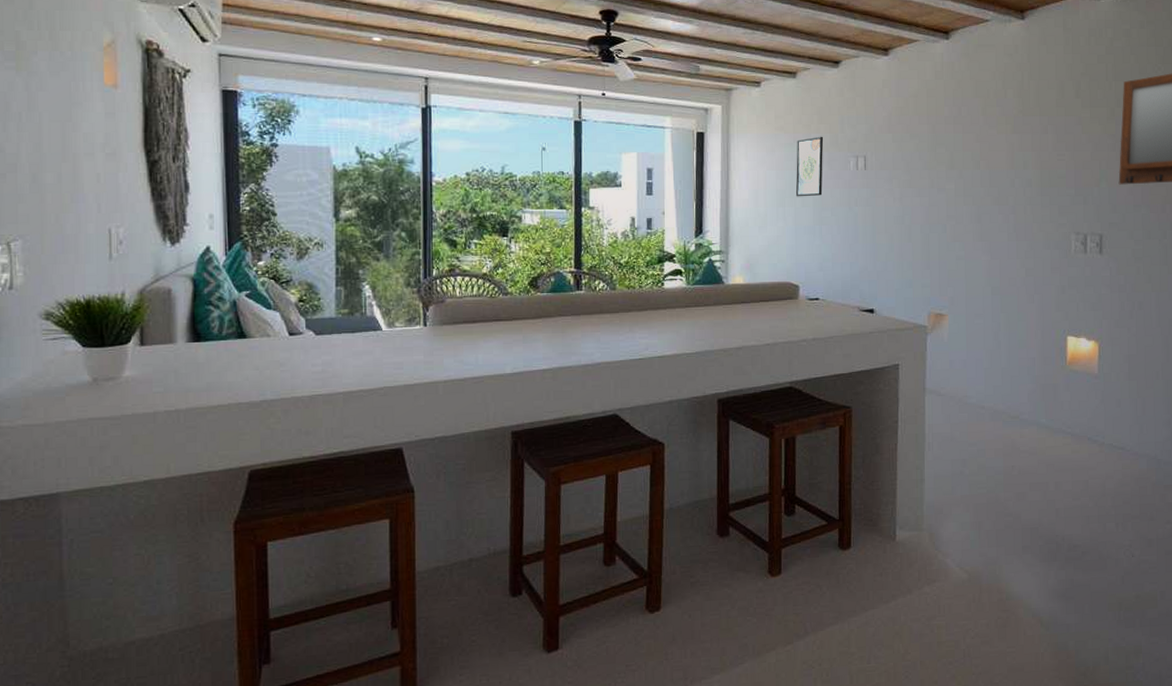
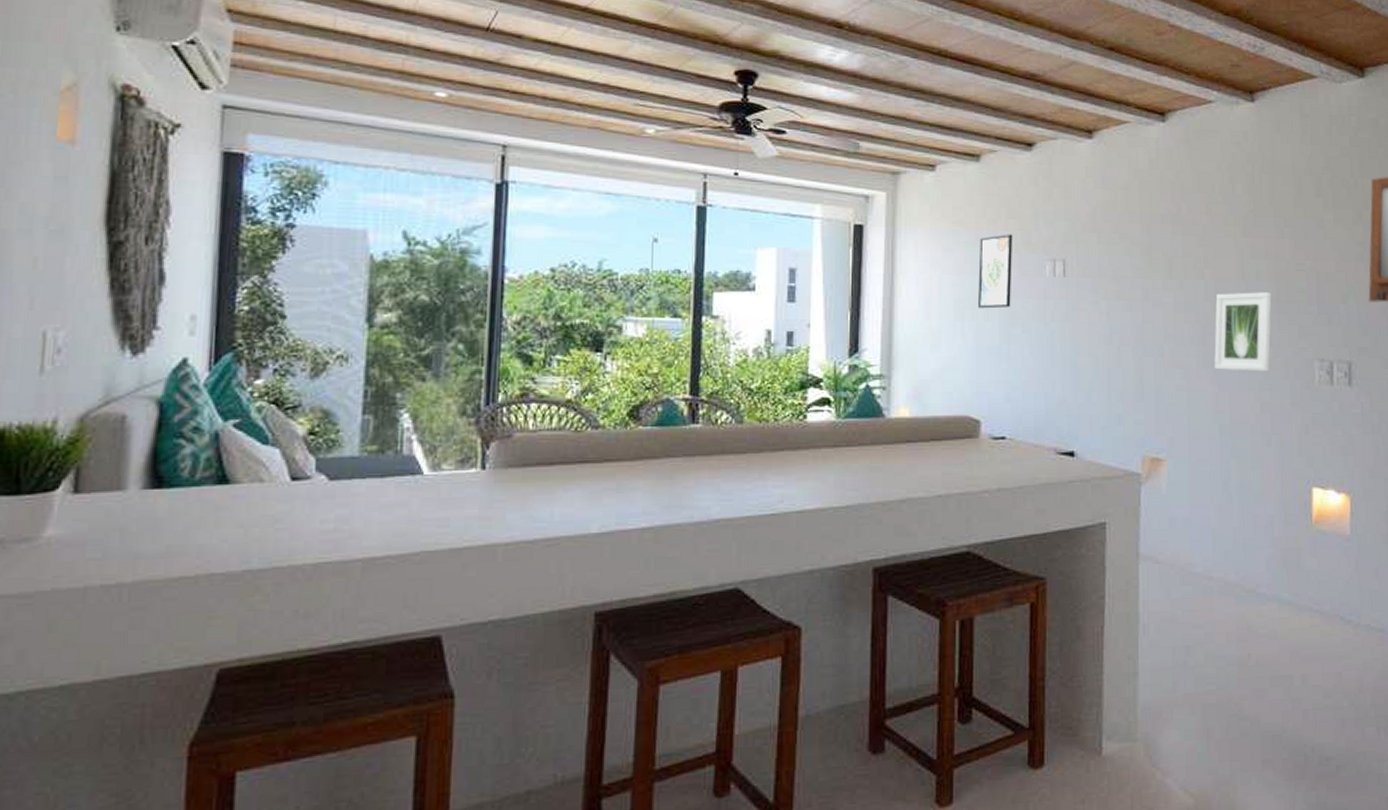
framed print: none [988,179,1036,244] -> present [1214,292,1272,372]

